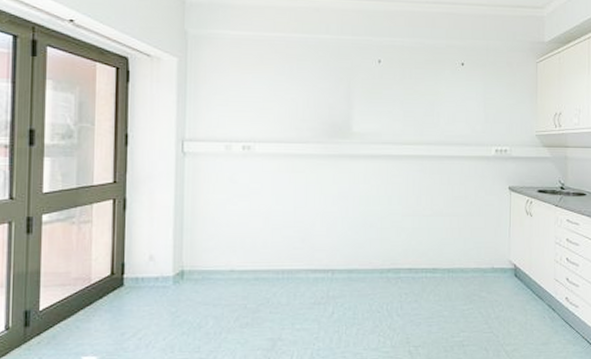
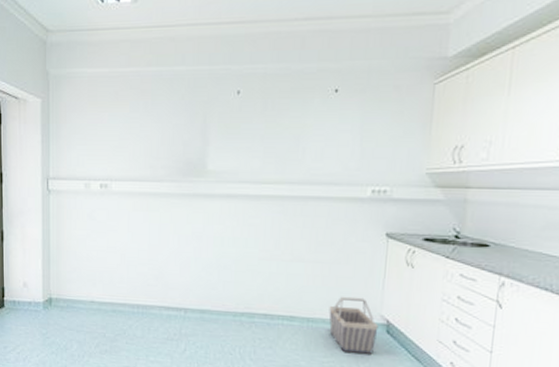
basket: none [466,245,508,298] -> present [329,296,379,354]

